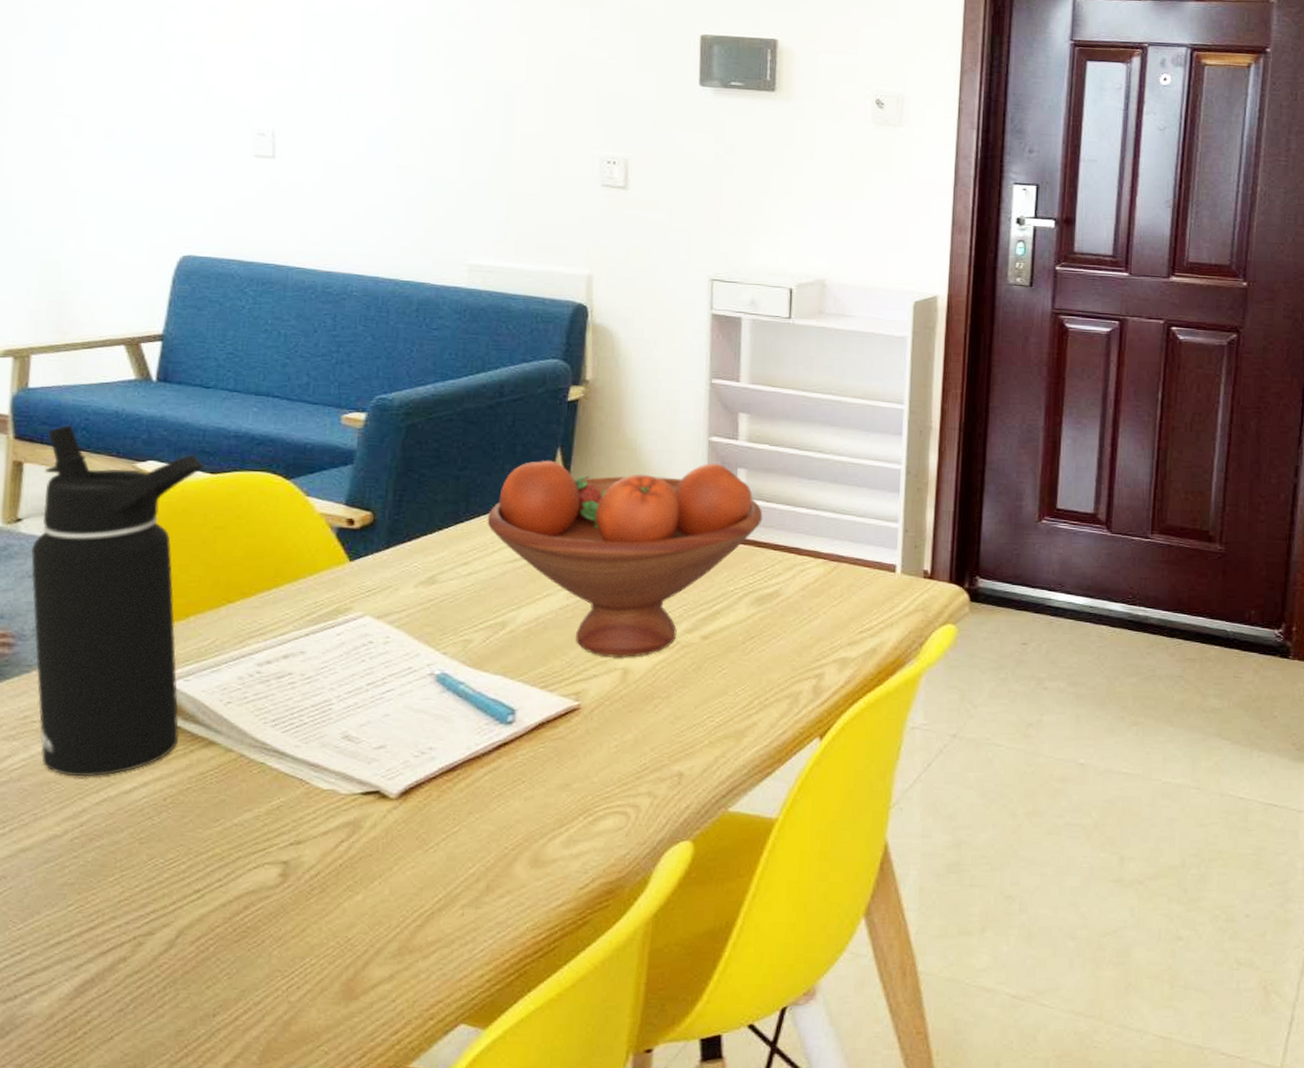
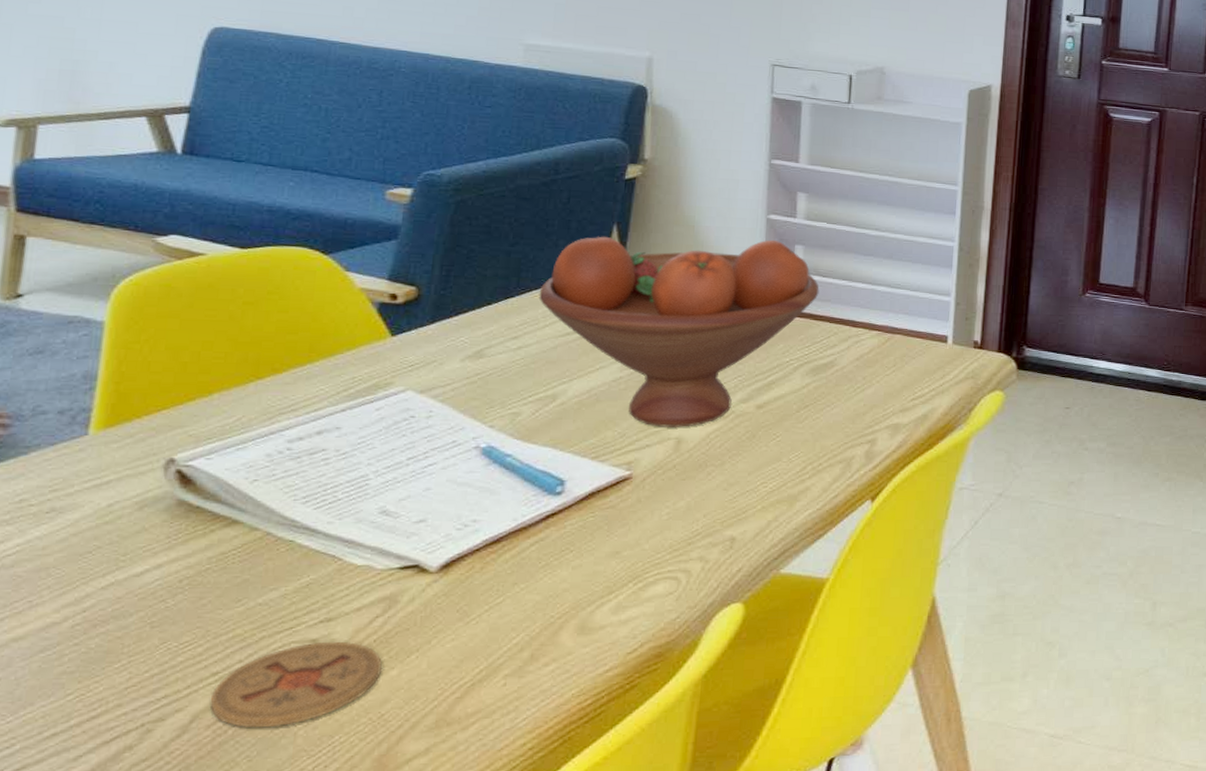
water bottle: present [31,425,205,777] -> none [32,198,234,561]
coaster: none [193,864,349,947] -> present [209,641,383,728]

